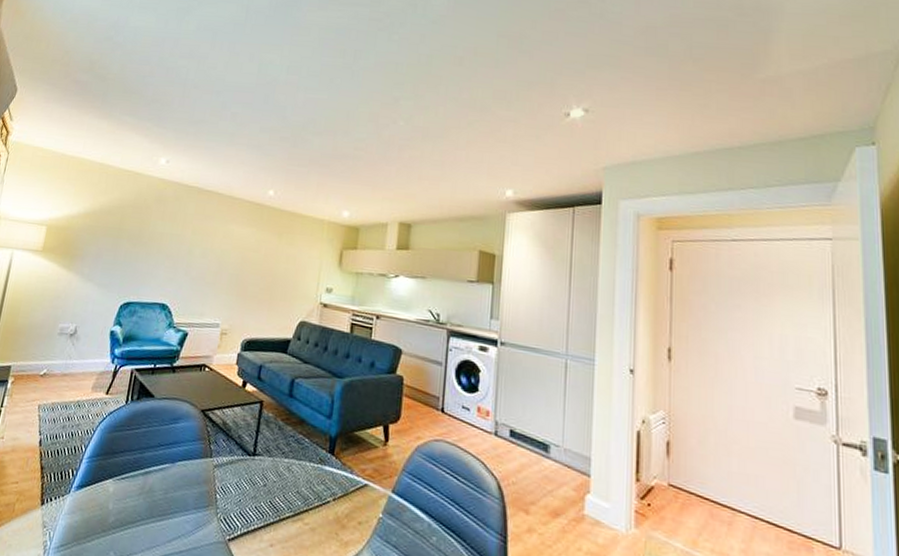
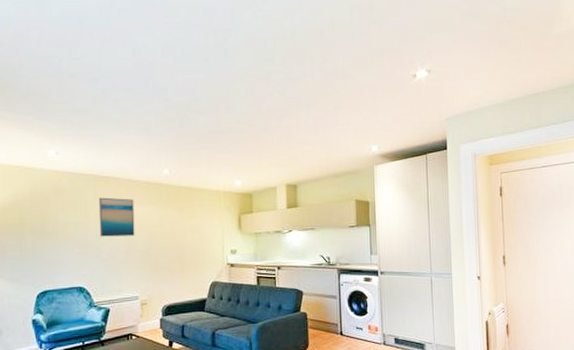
wall art: none [192,211,234,257] -> present [98,197,135,237]

